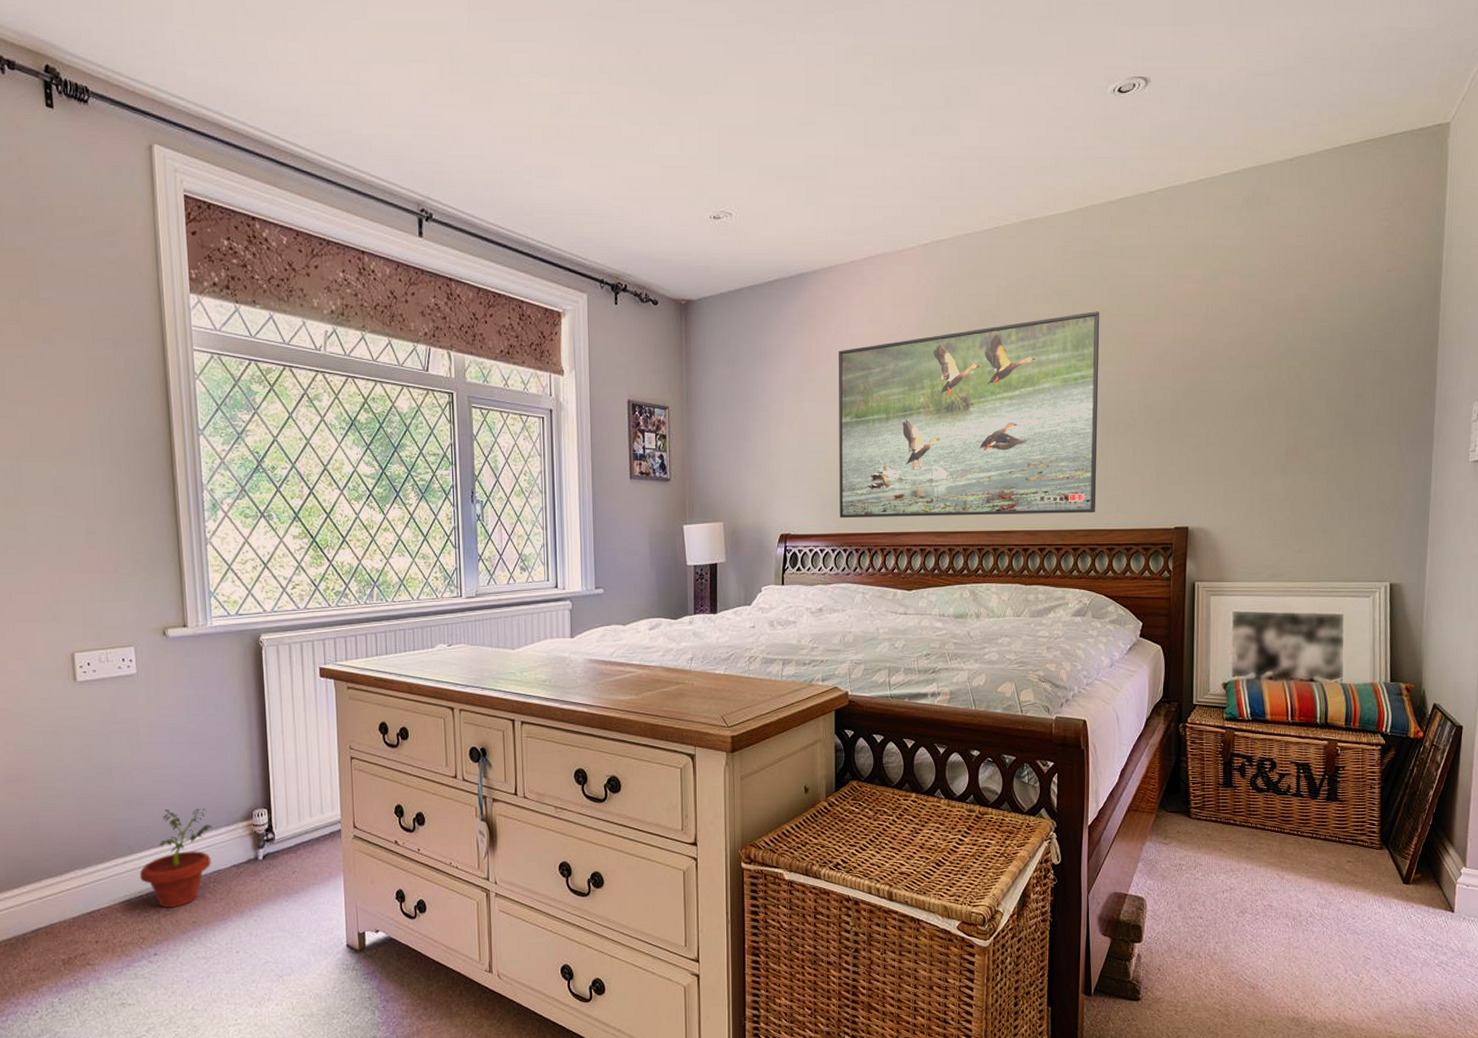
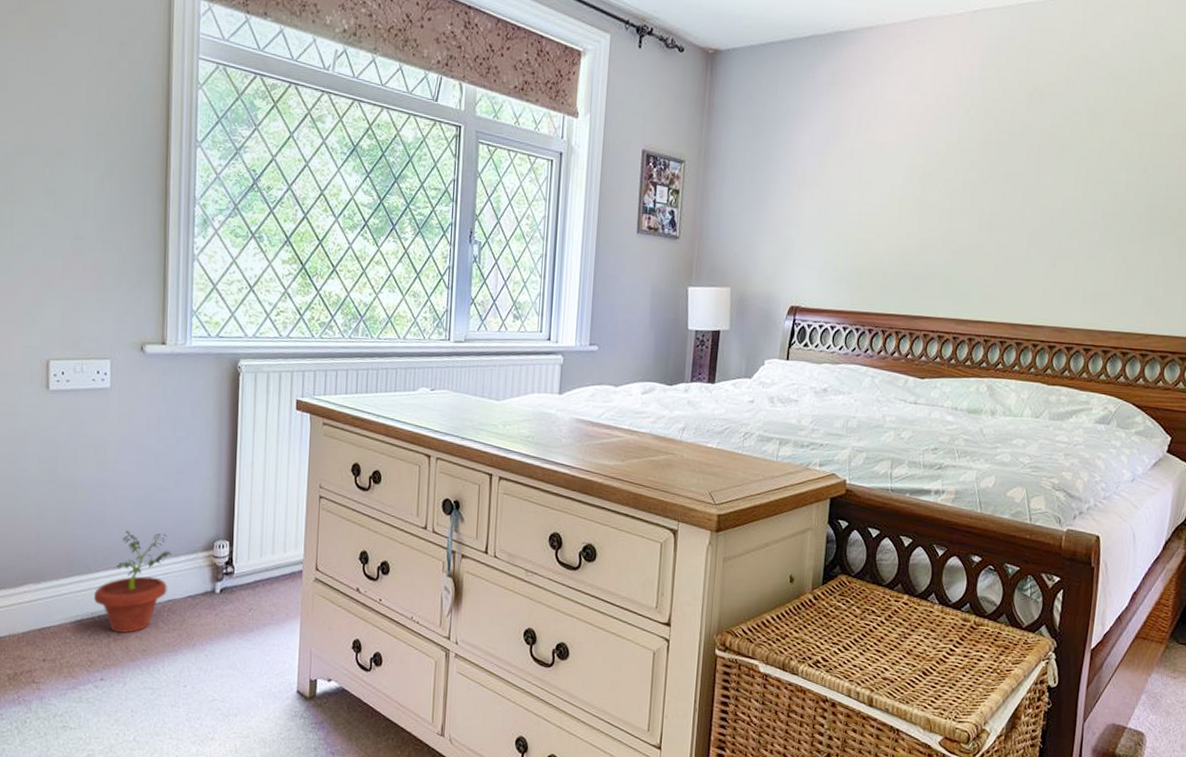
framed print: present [839,311,1100,519] -> none [854,98,1156,315]

